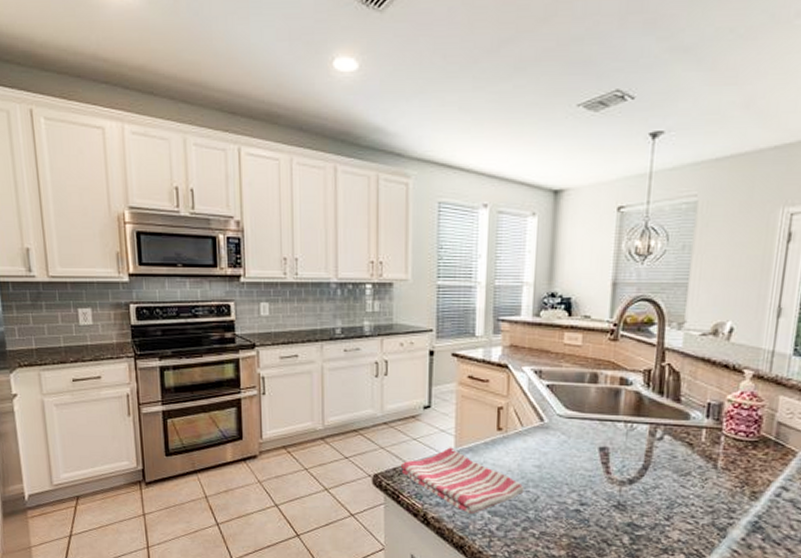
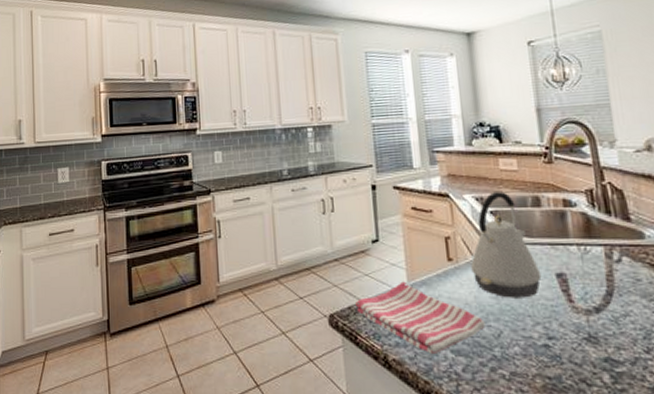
kettle: none [519,366,586,468] -> present [471,192,542,298]

